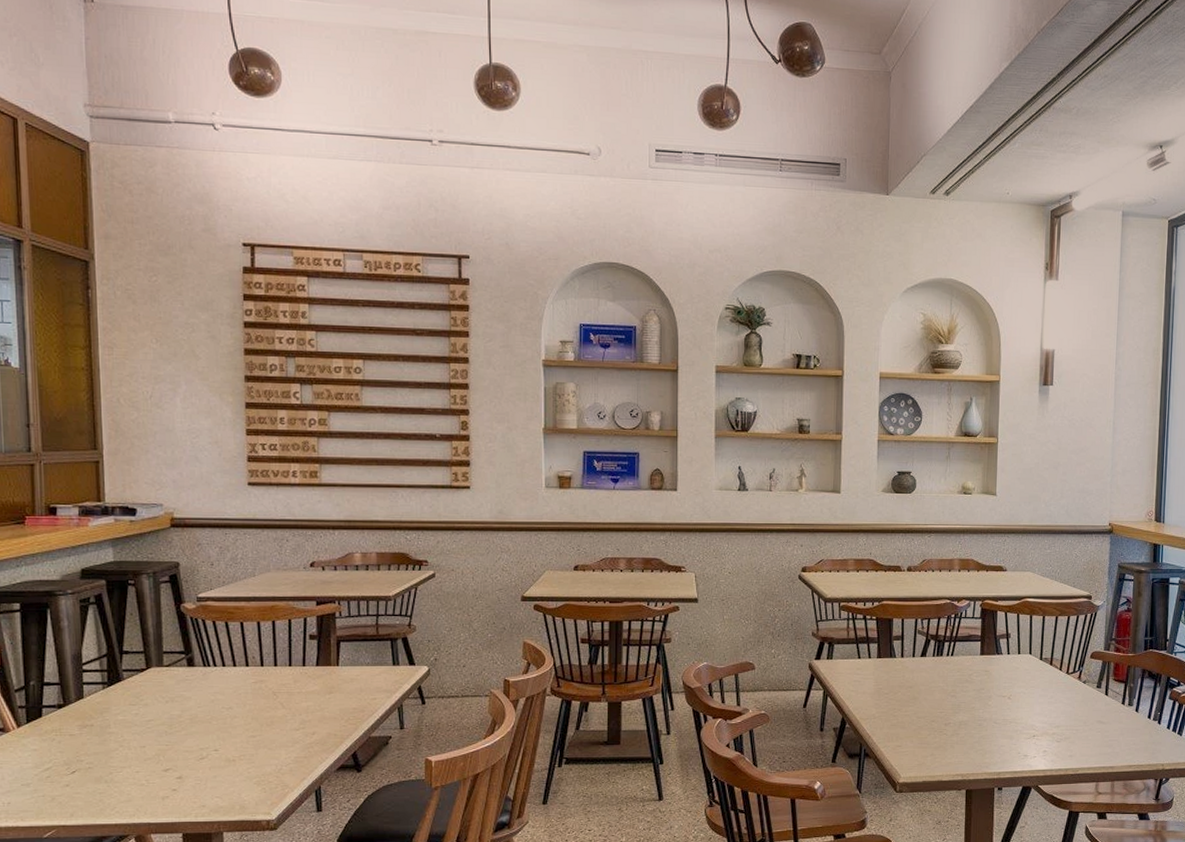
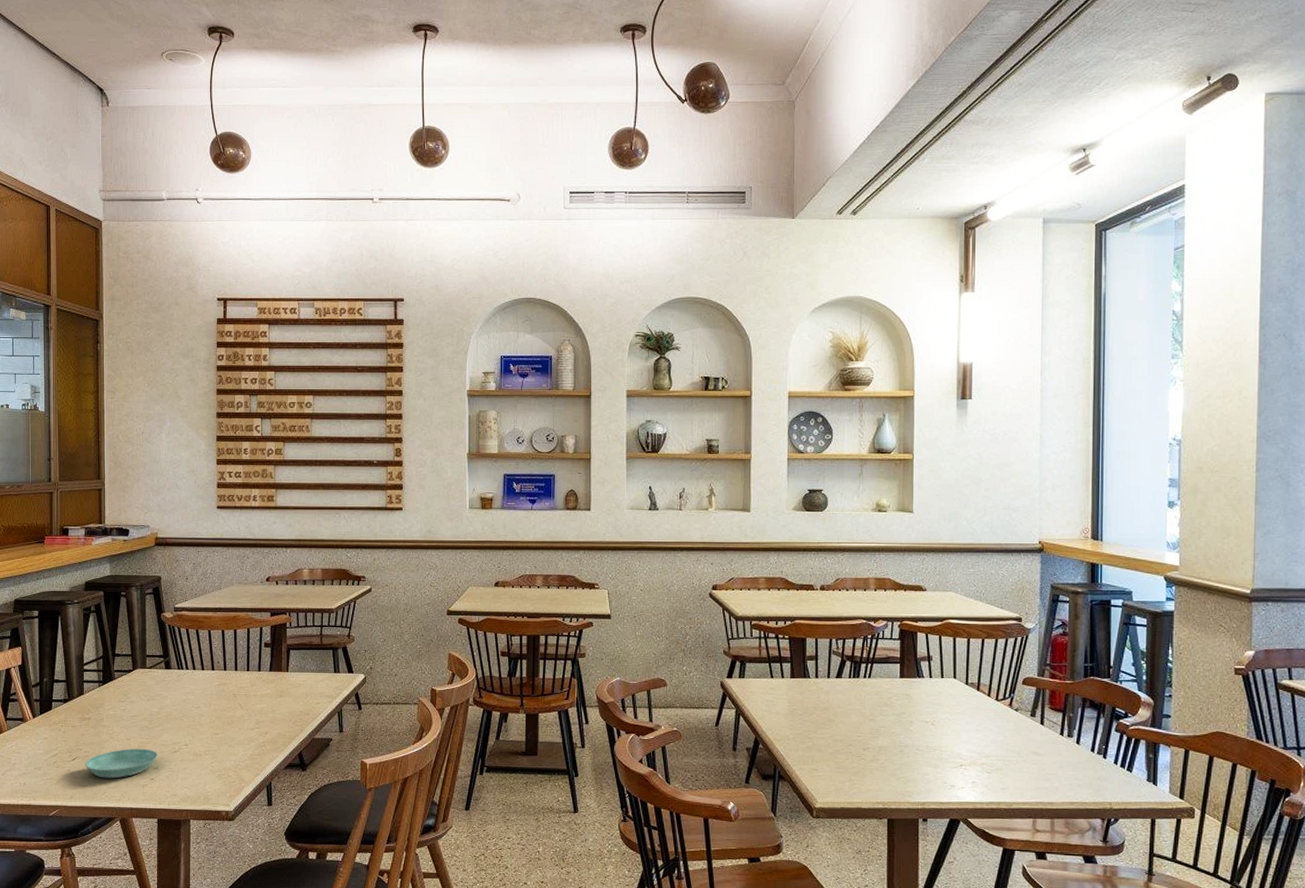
saucer: none [87,756,182,792] -> present [84,748,158,779]

